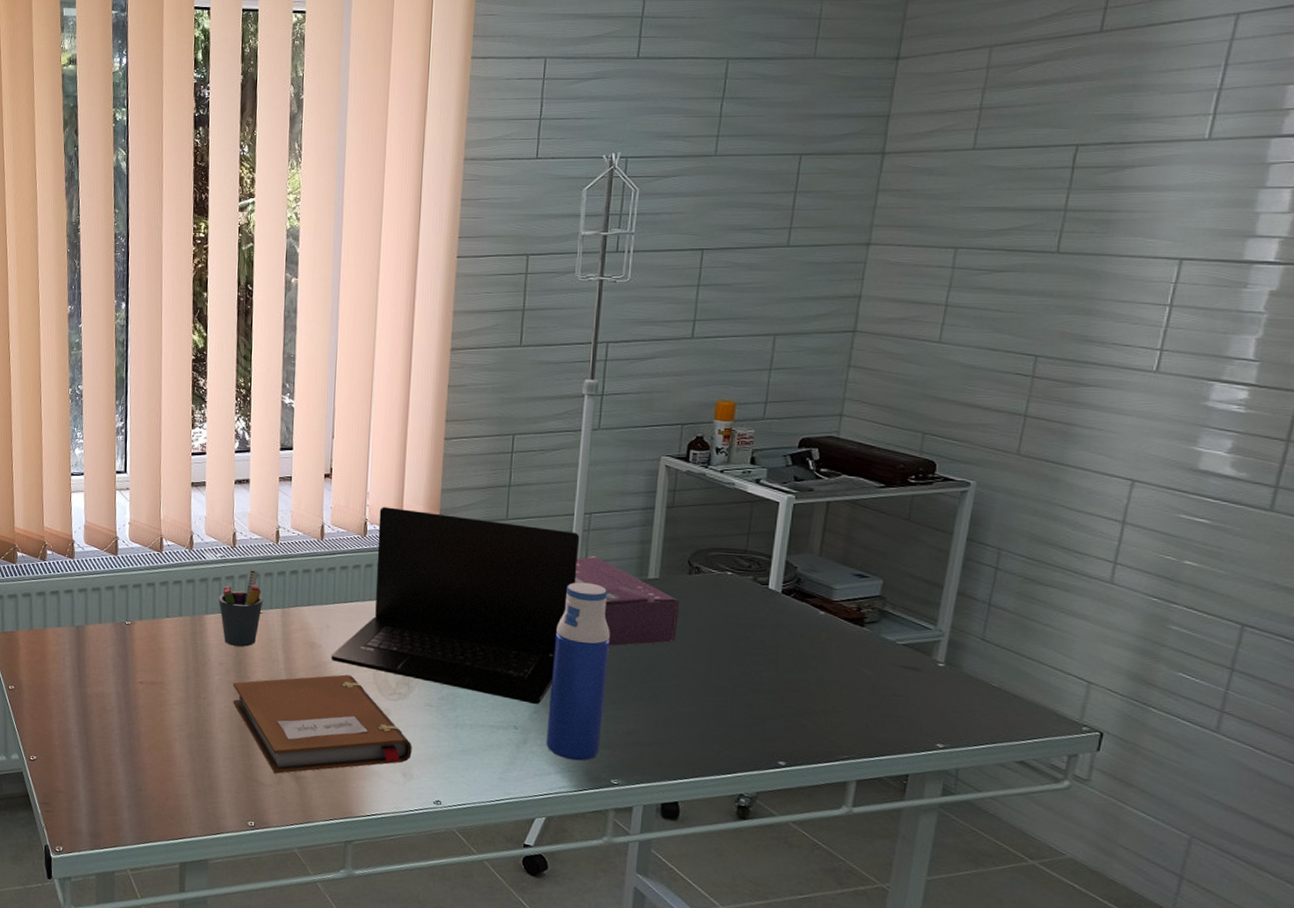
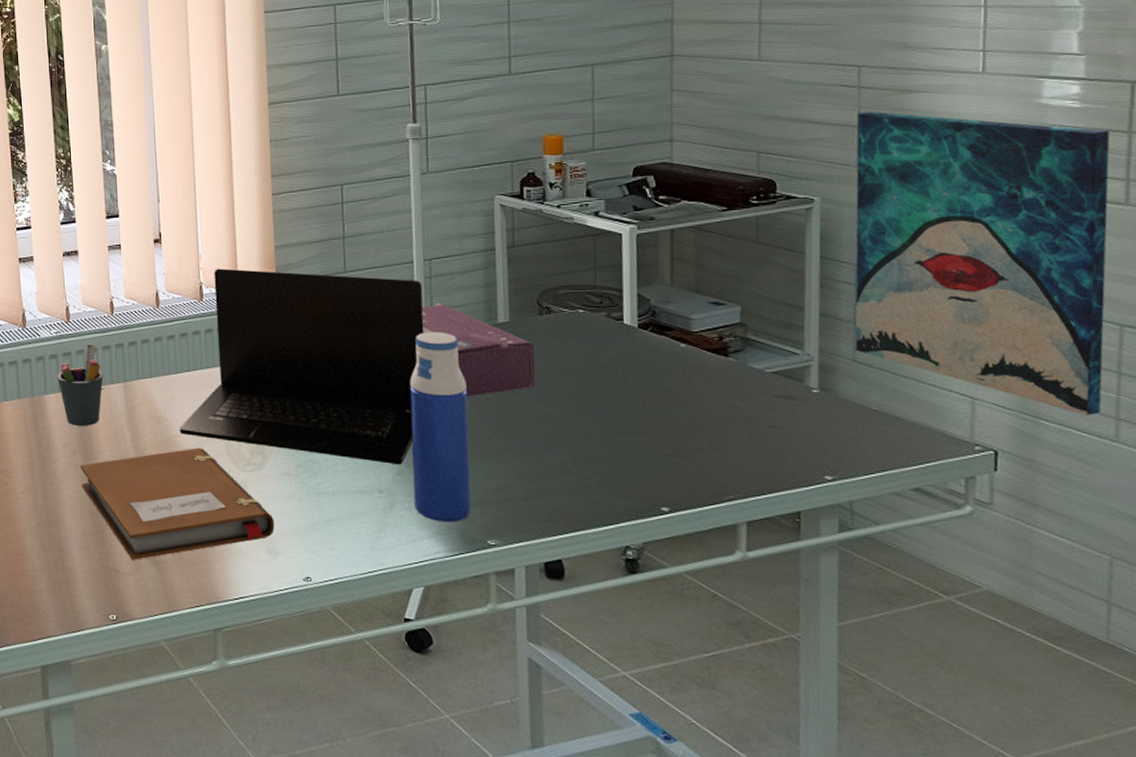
wall art: none [986,401,1268,707] -> present [855,111,1110,415]

